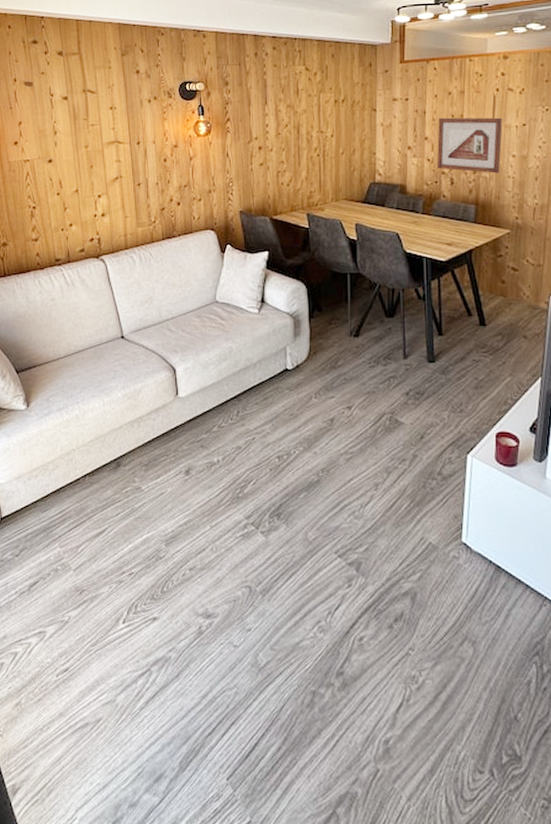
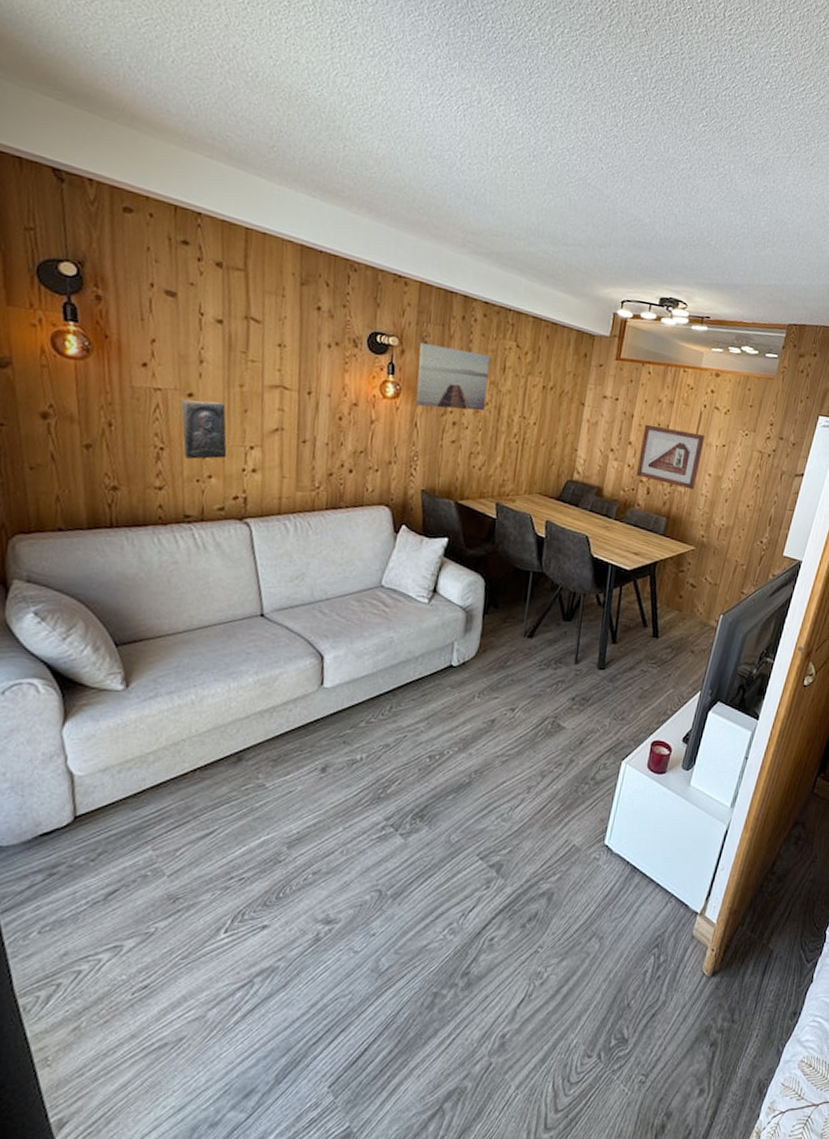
brass plaque: none [44,162,82,213] -> present [180,399,227,459]
wall art: none [222,82,285,138] -> present [416,343,490,411]

